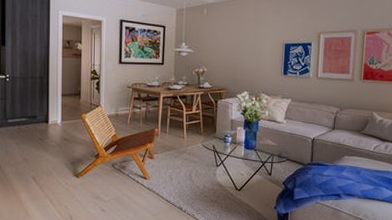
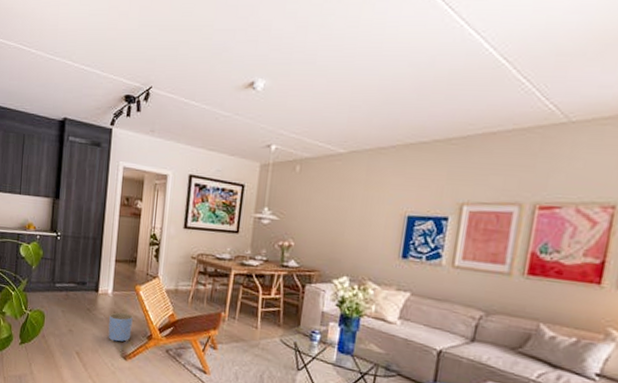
planter: none [60,138,81,163] -> present [108,312,133,342]

